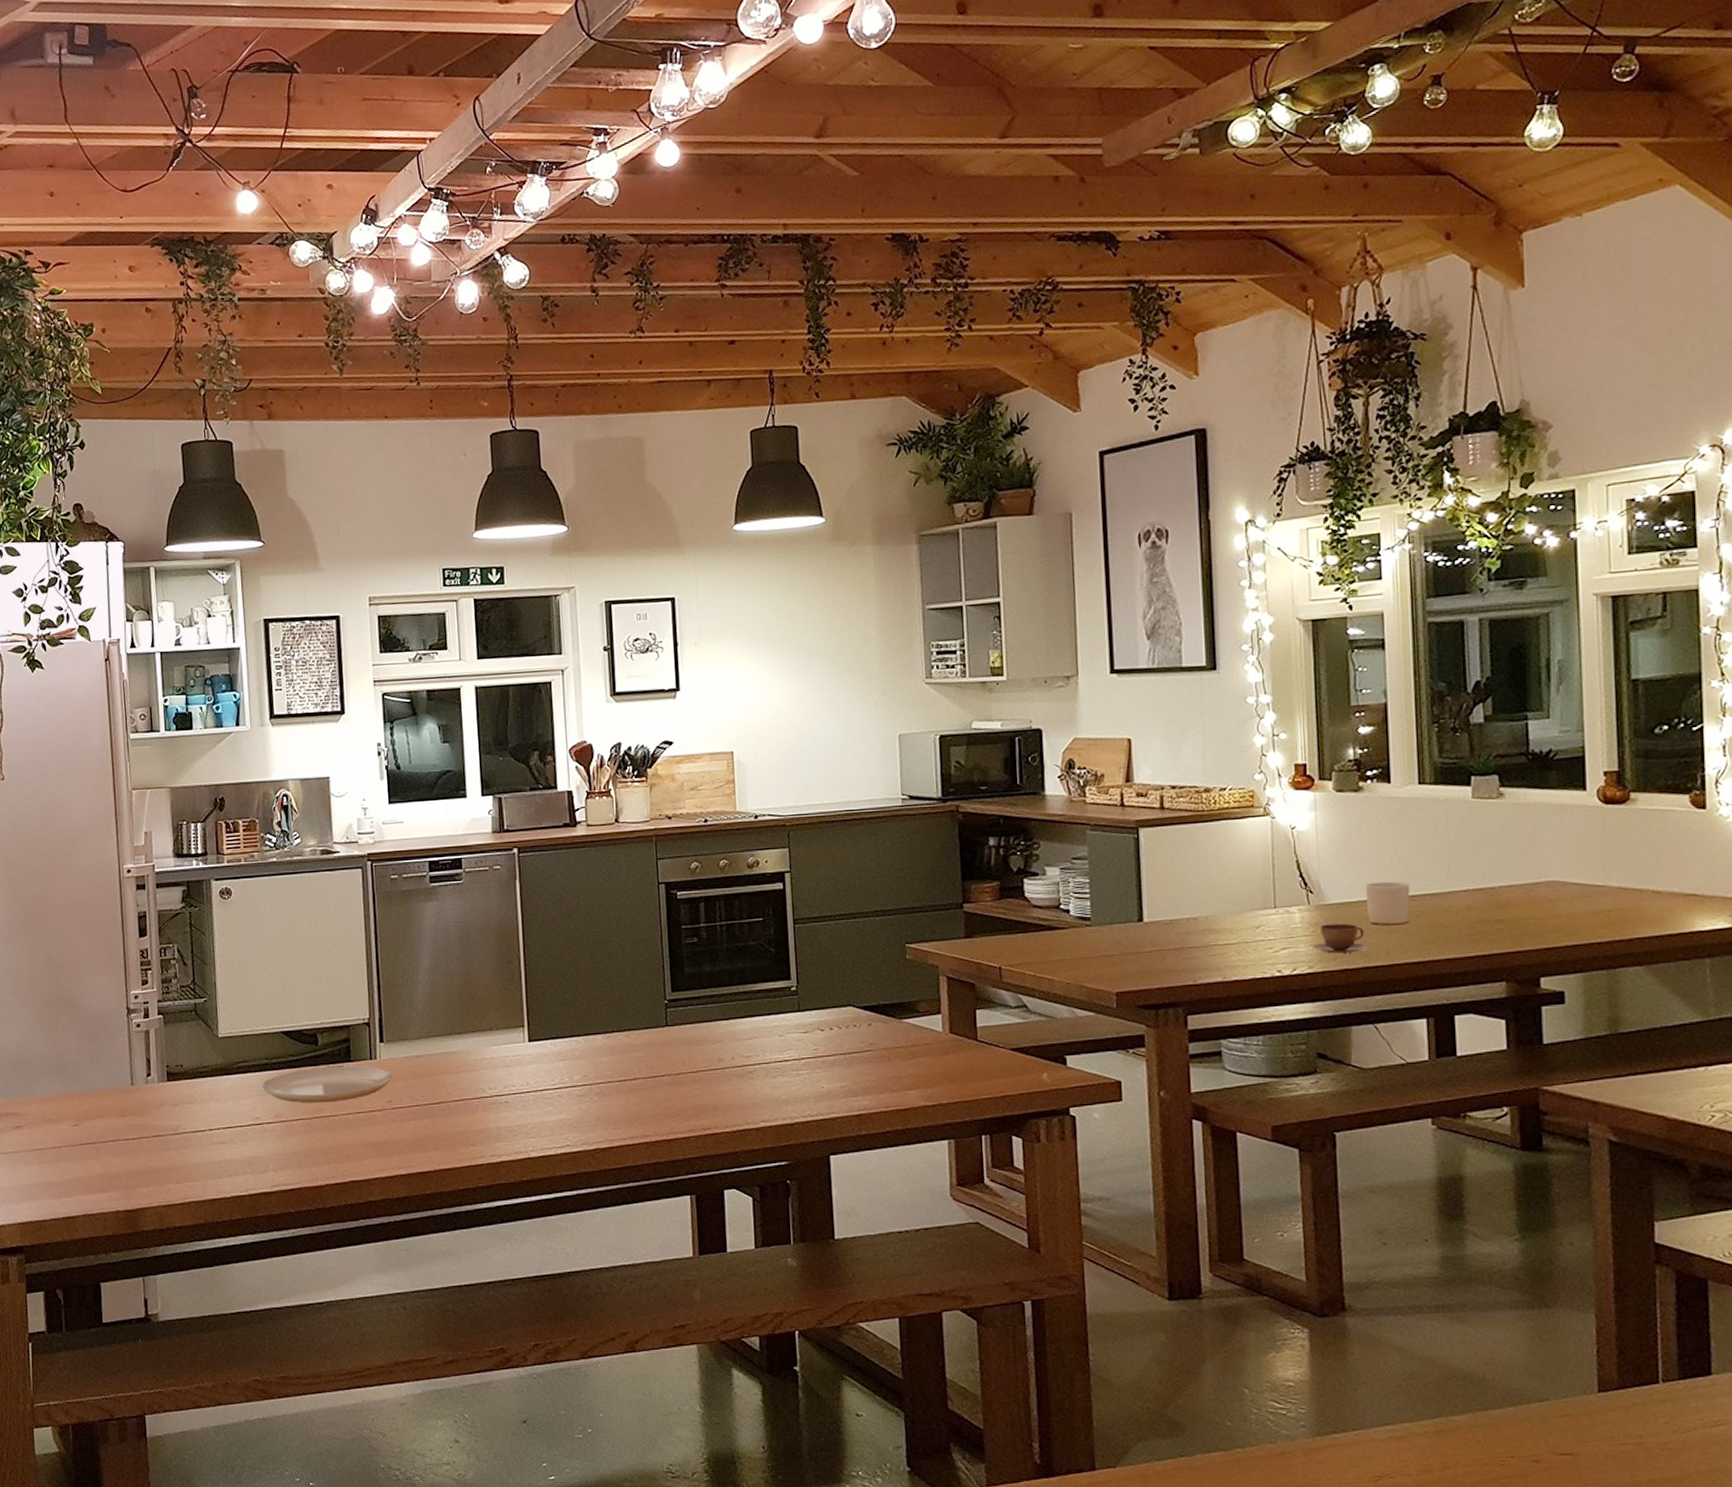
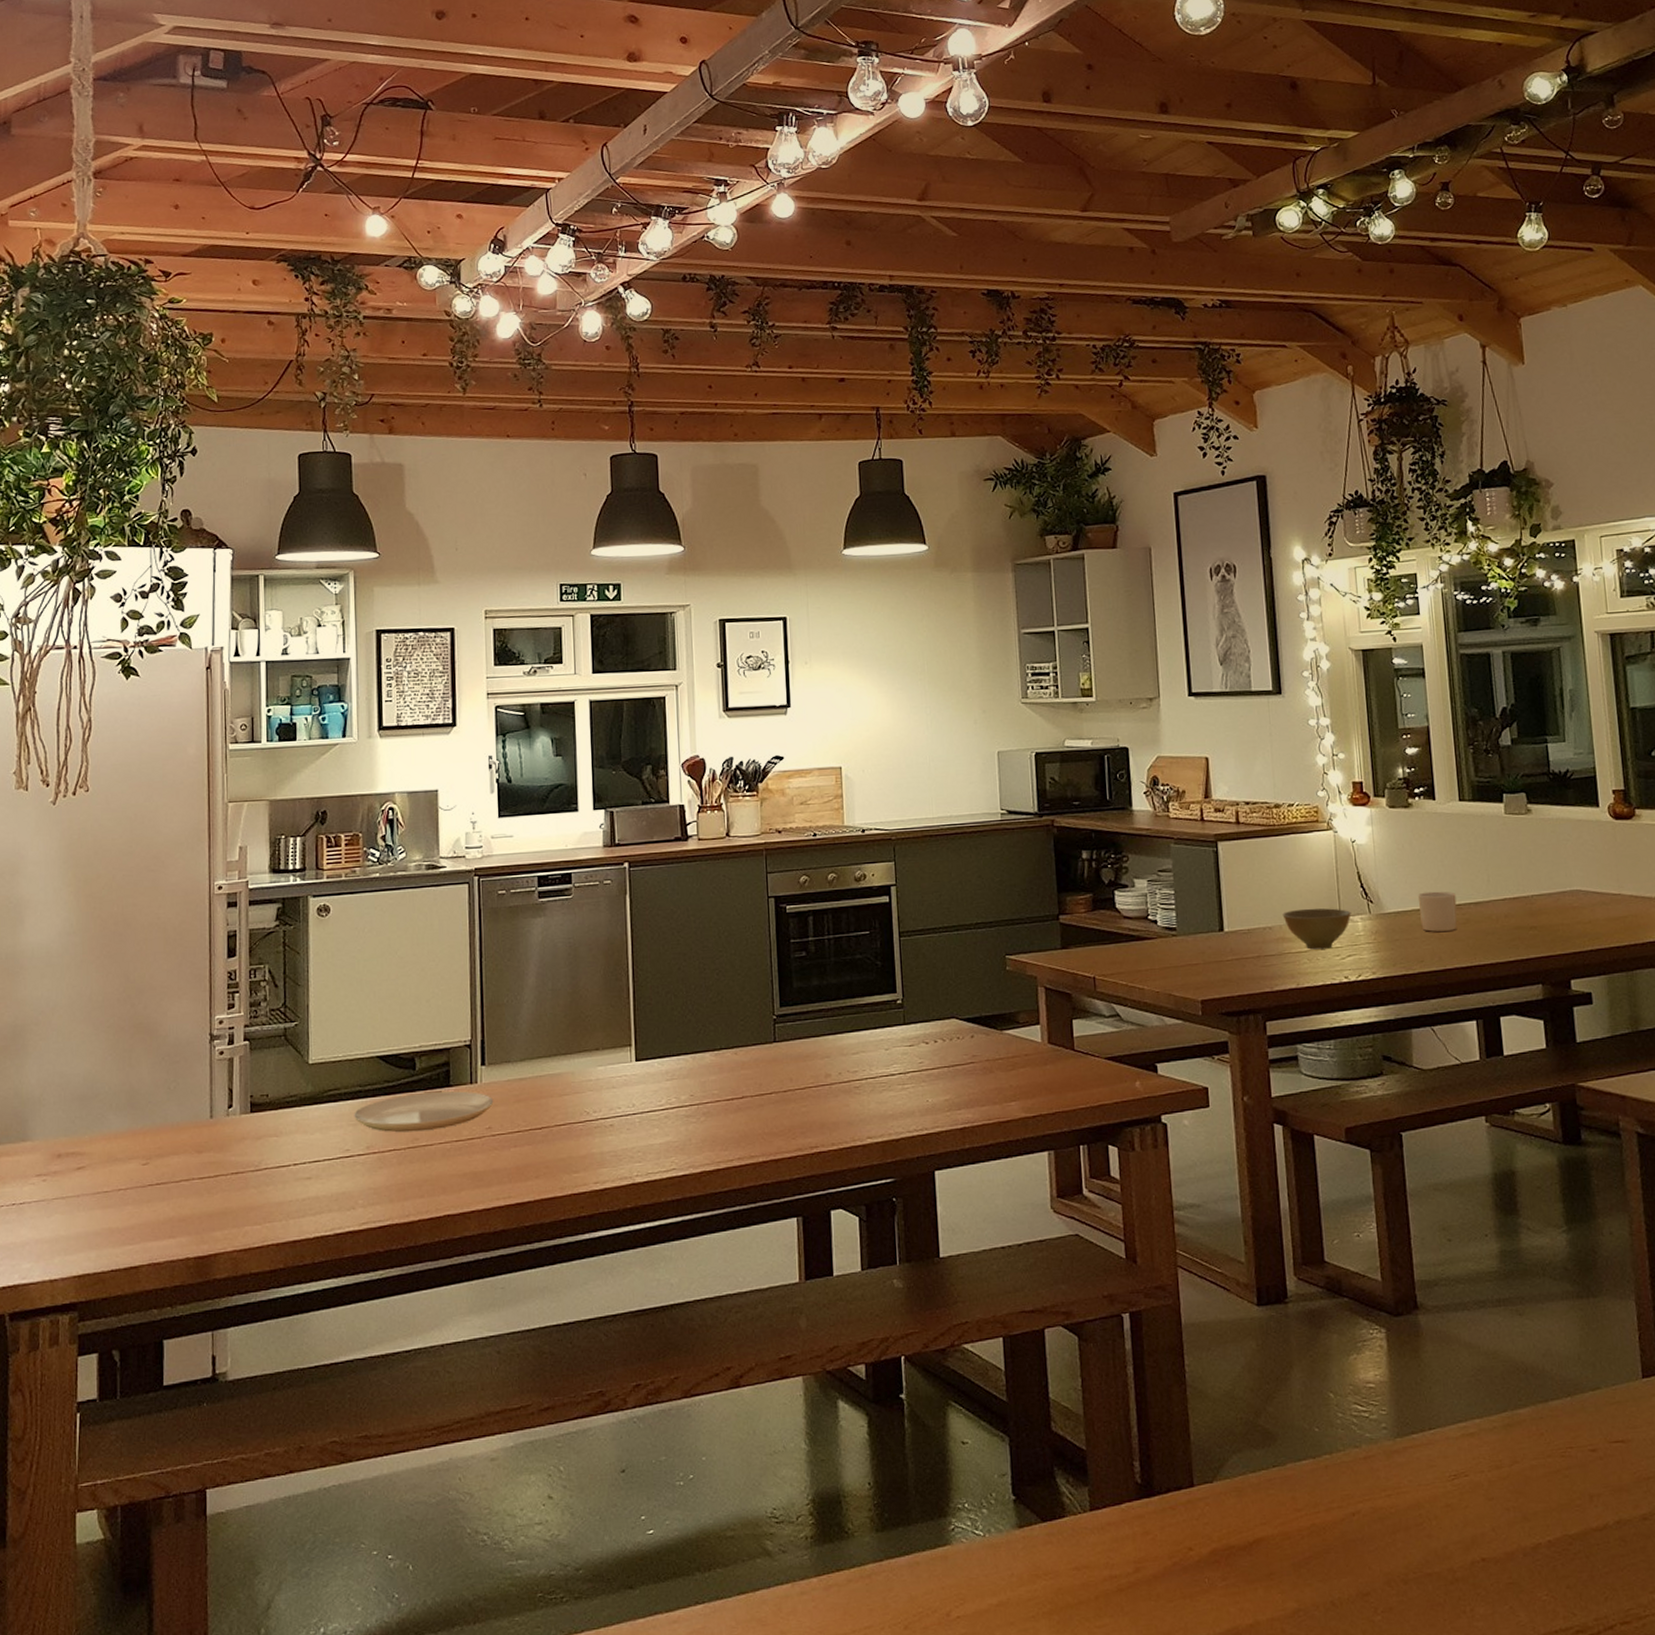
bowl: none [1209,898,1288,942] -> present [1282,908,1351,950]
teacup: present [1313,923,1368,953] -> none [1375,931,1423,960]

